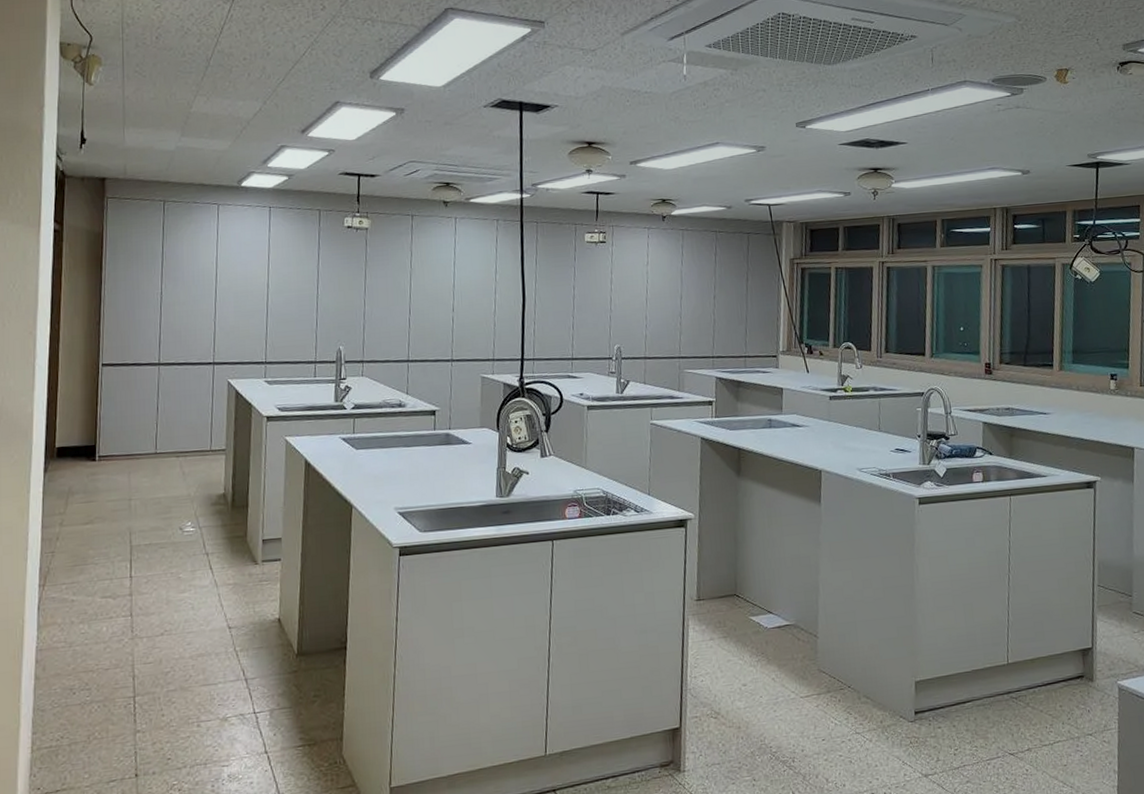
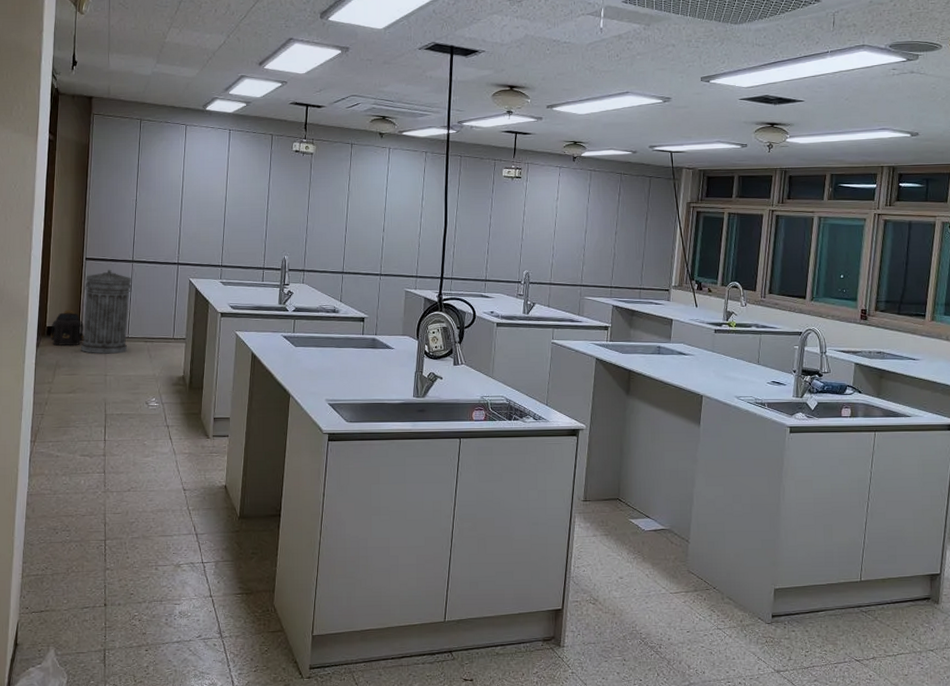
backpack: none [61,425,103,469] -> present [51,310,84,346]
trash can: none [98,375,159,476] -> present [80,269,132,354]

